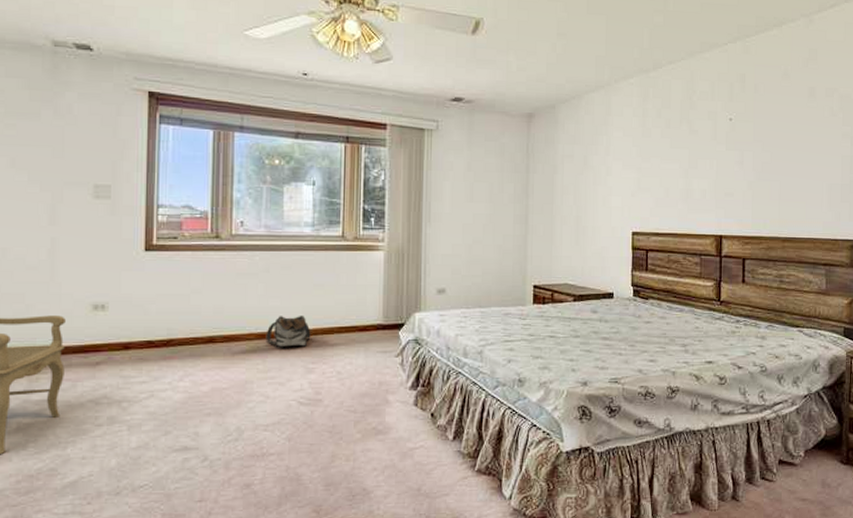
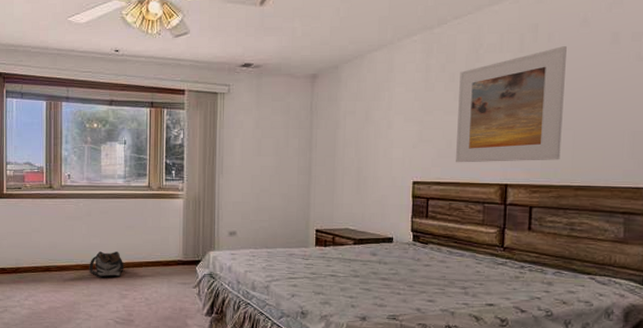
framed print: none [673,98,771,213] -> present [456,46,567,163]

